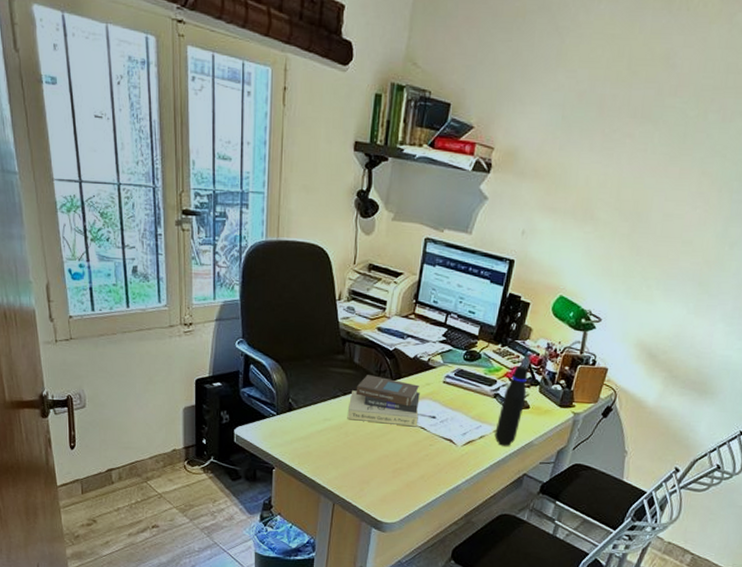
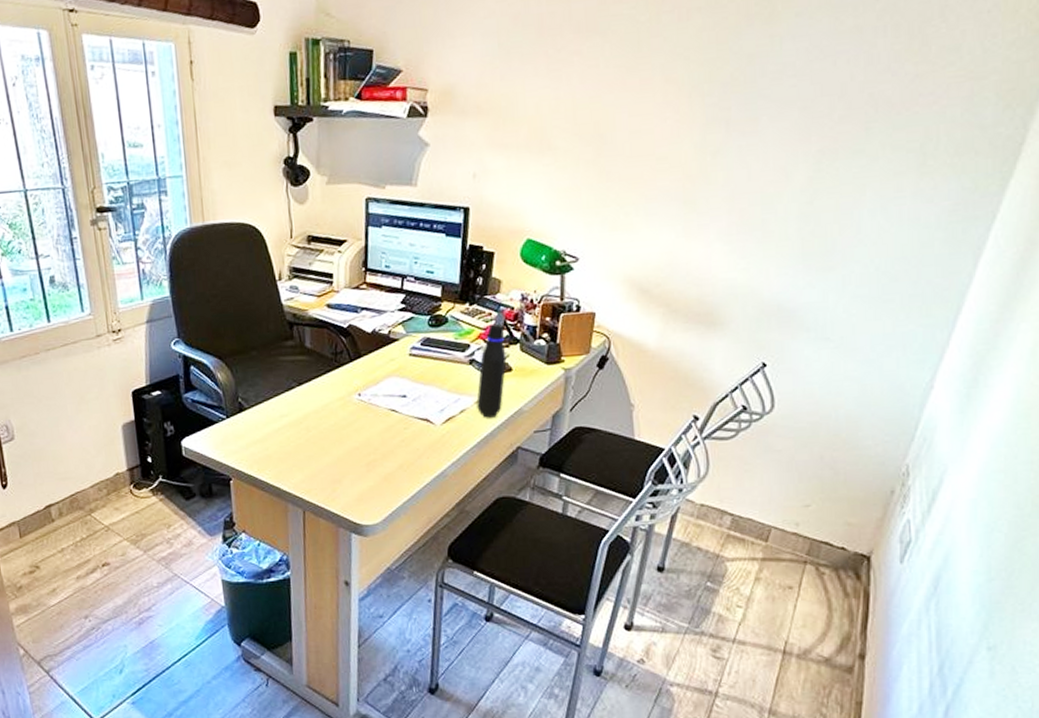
books: present [347,375,420,427] -> none [305,358,387,413]

